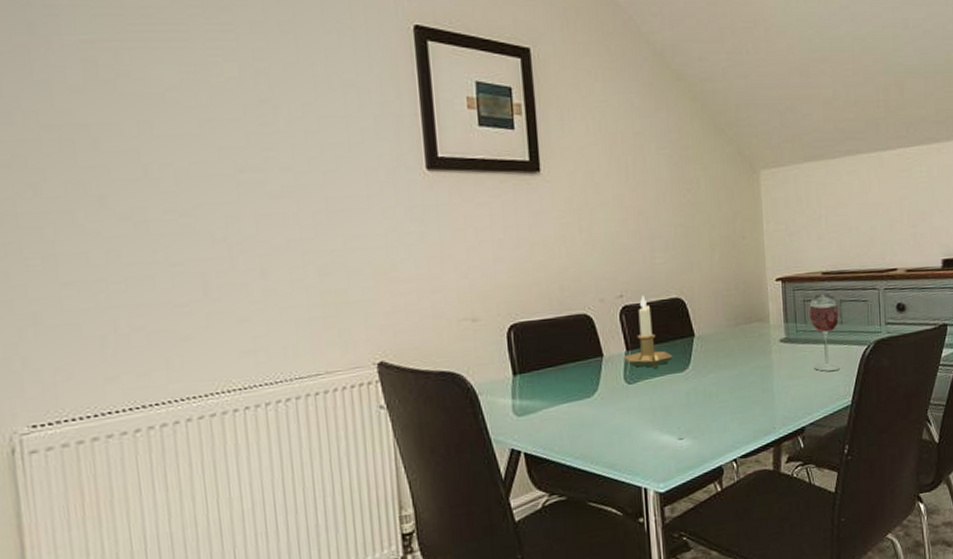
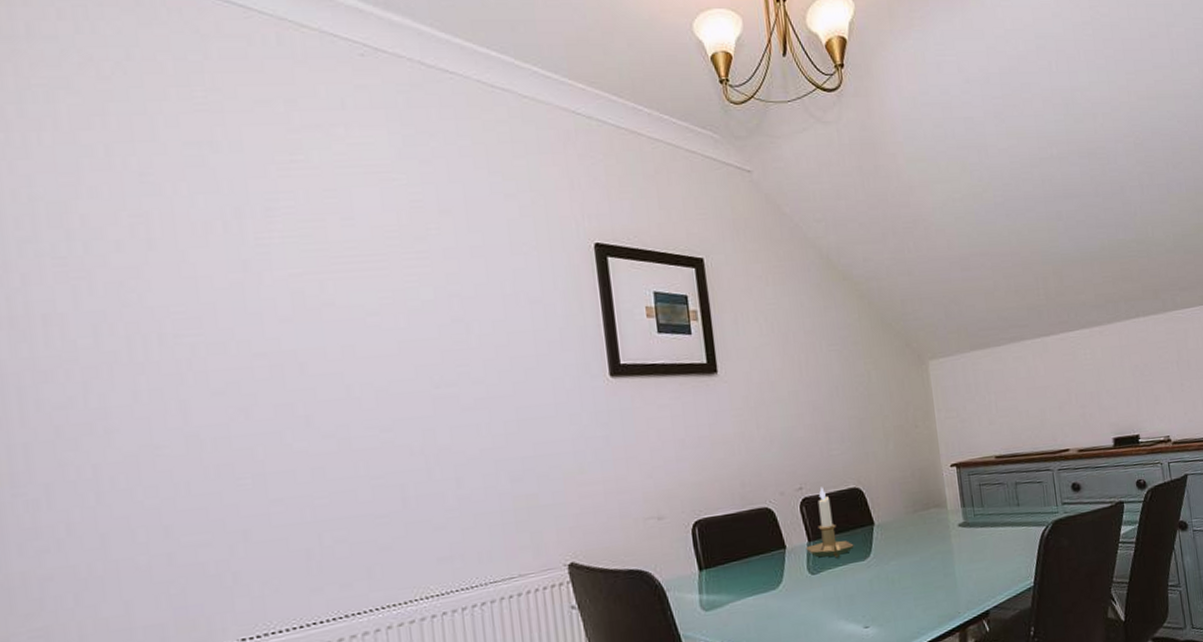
wineglass: present [808,293,841,372] -> none [984,476,1021,554]

